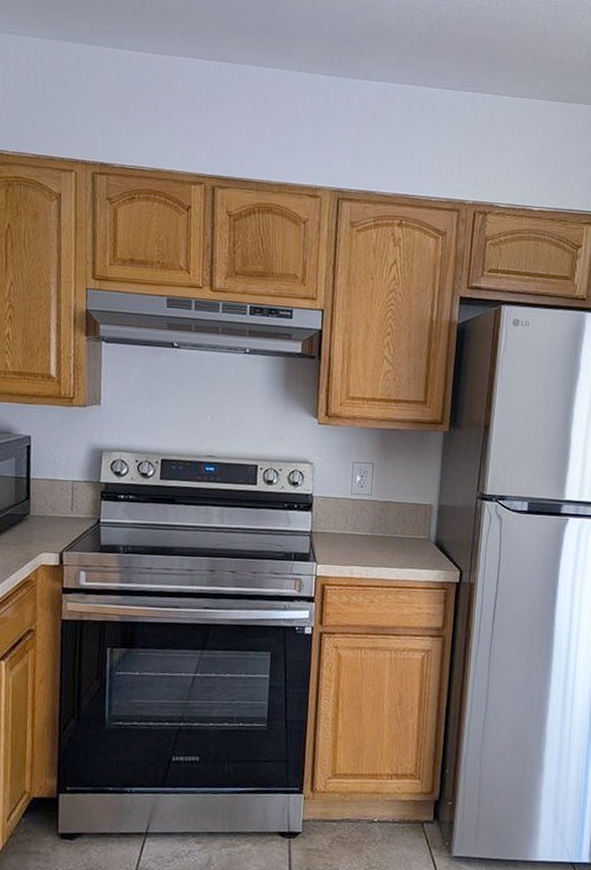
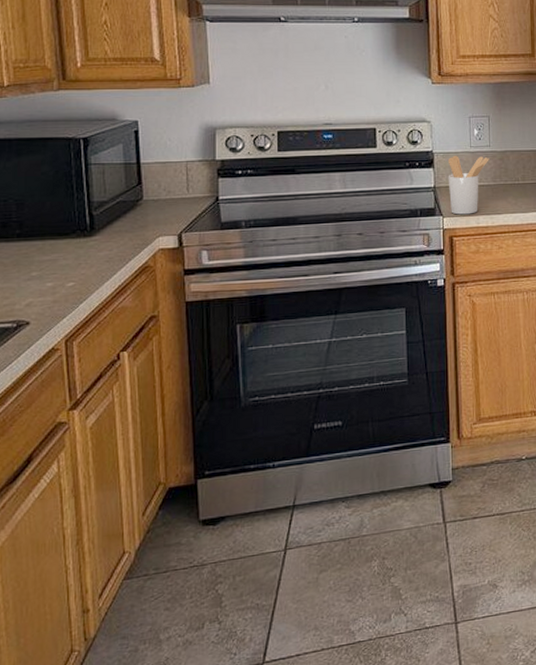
utensil holder: none [325,501,370,564] -> present [448,156,489,215]

